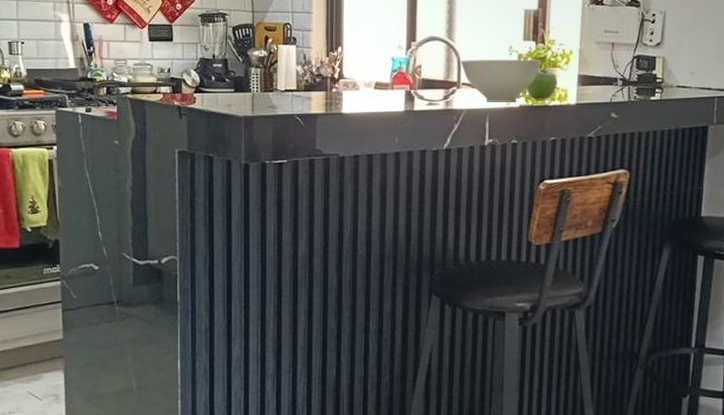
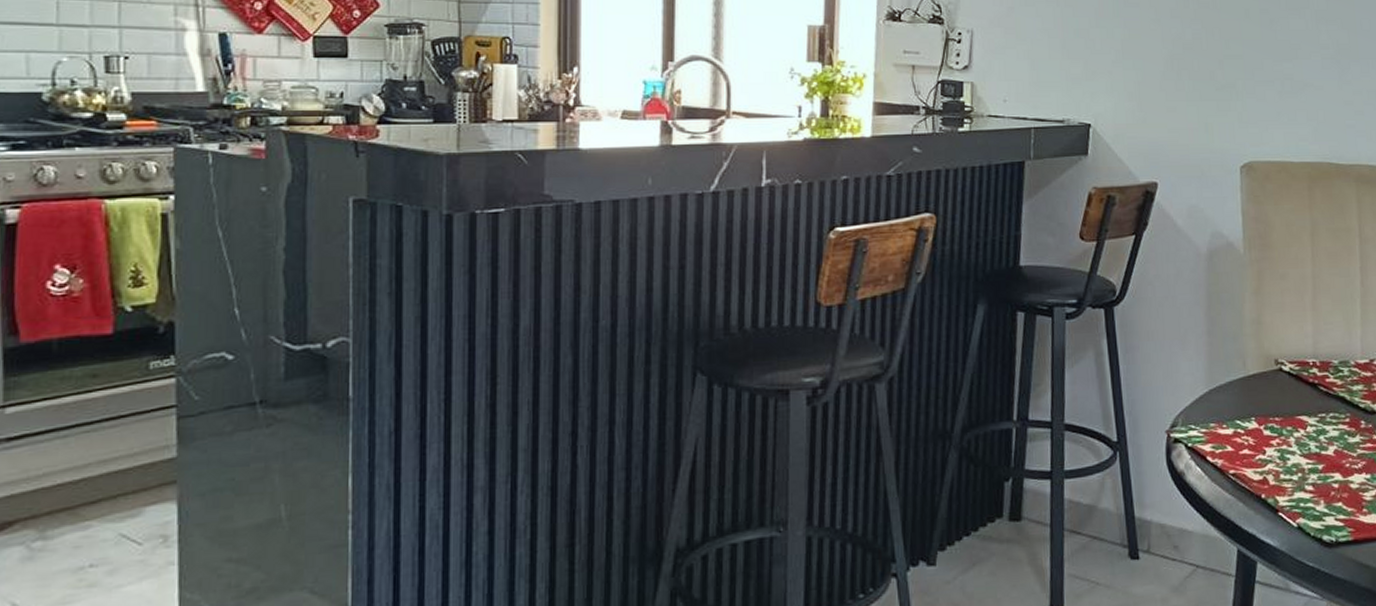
bowl: present [460,59,542,102] -> none [730,84,829,135]
fruit: present [526,69,557,99] -> none [811,95,849,131]

